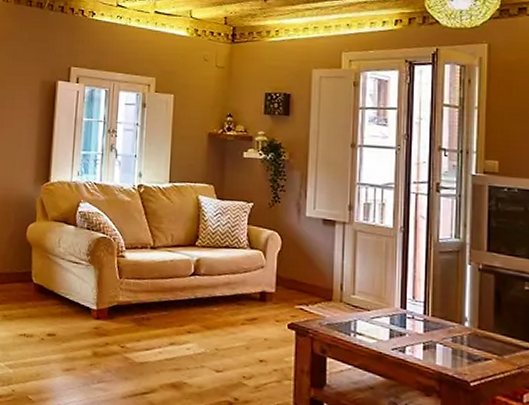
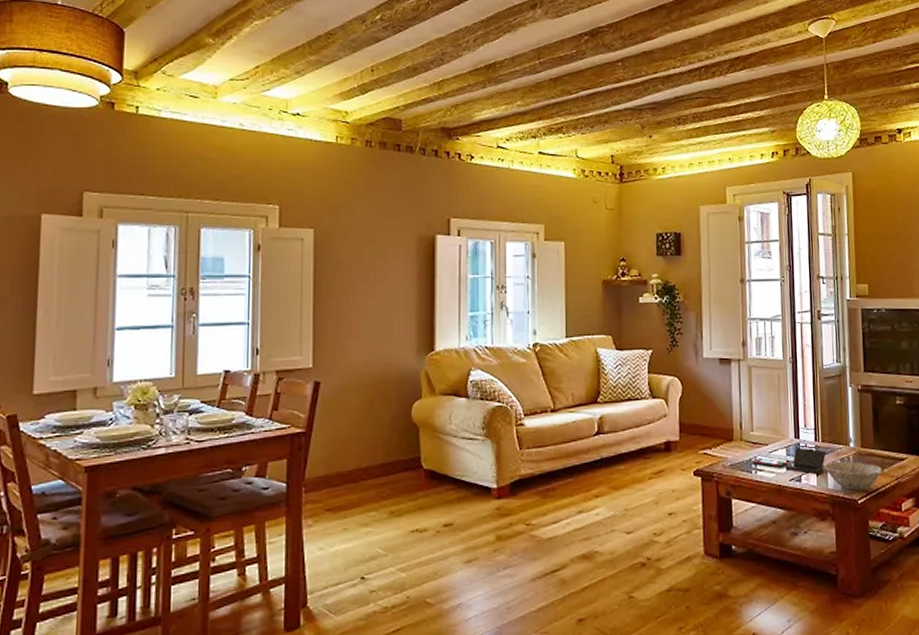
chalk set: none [350,318,437,348] -> present [751,447,827,475]
bowl: none [432,338,502,374] -> present [824,461,882,491]

